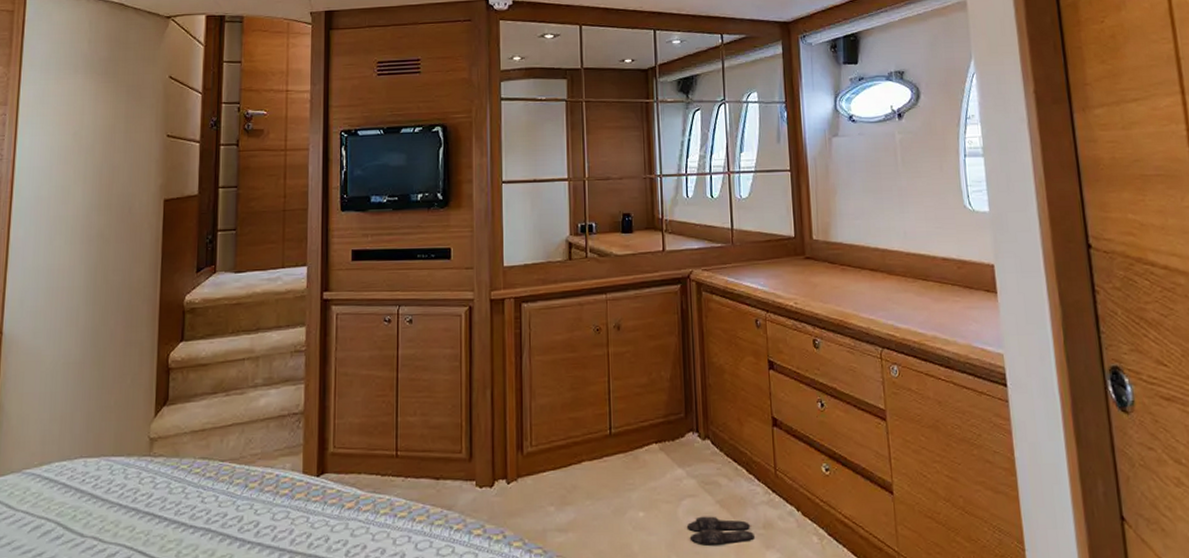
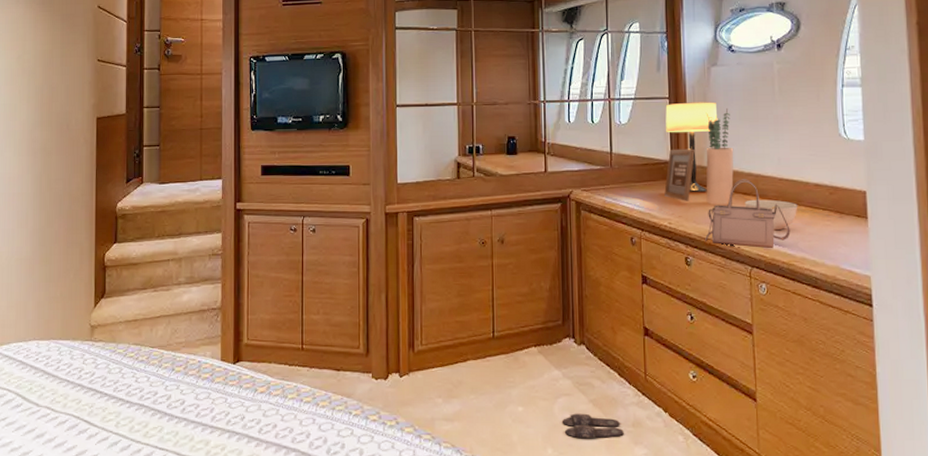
table lamp: none [787,174,841,270] -> present [665,102,718,193]
picture frame: none [789,223,819,279] -> present [664,148,695,201]
vase: none [828,181,861,283] -> present [706,108,734,206]
handbag: none [833,254,920,328] -> present [705,179,791,249]
bowl: none [872,275,927,308] -> present [744,199,798,231]

